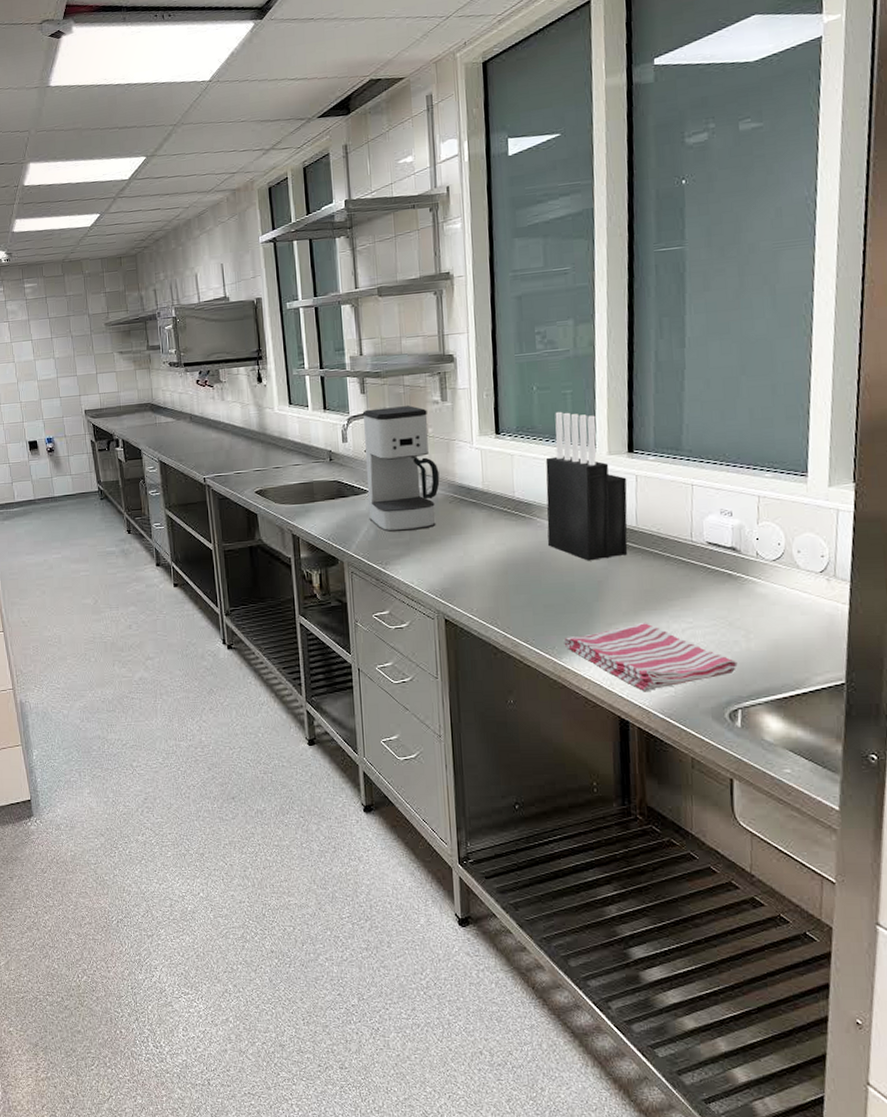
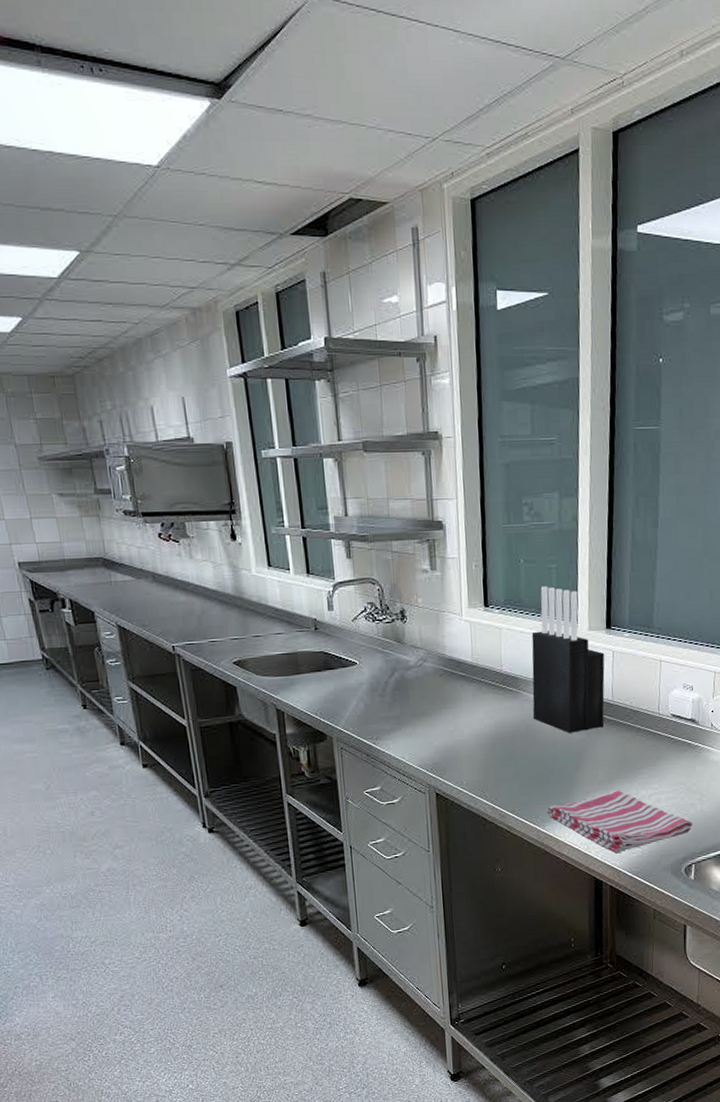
coffee maker: present [362,405,440,532] -> none [349,573,430,706]

